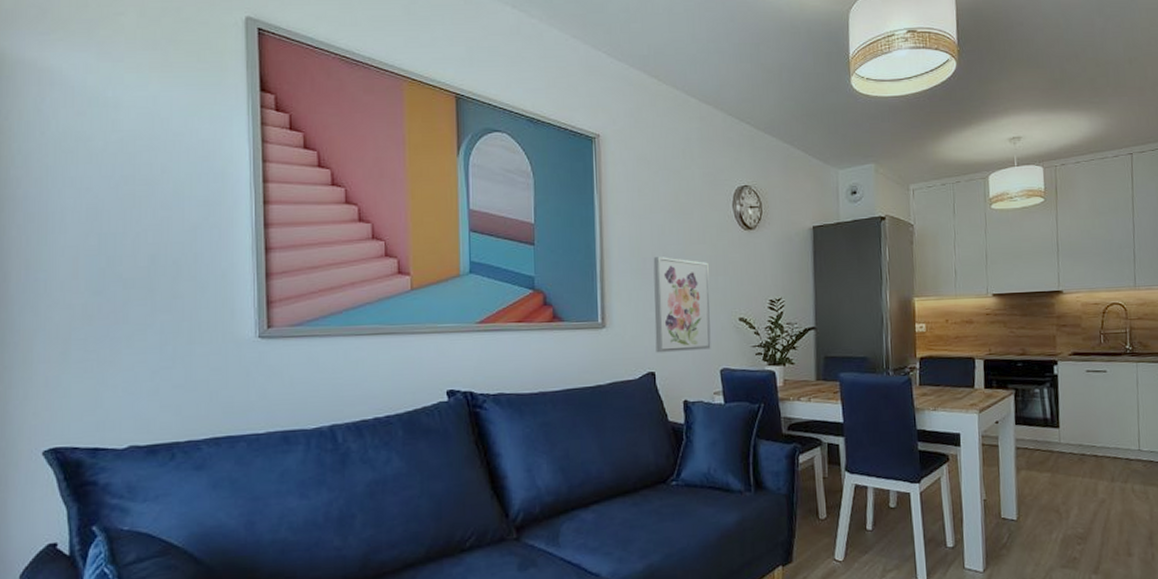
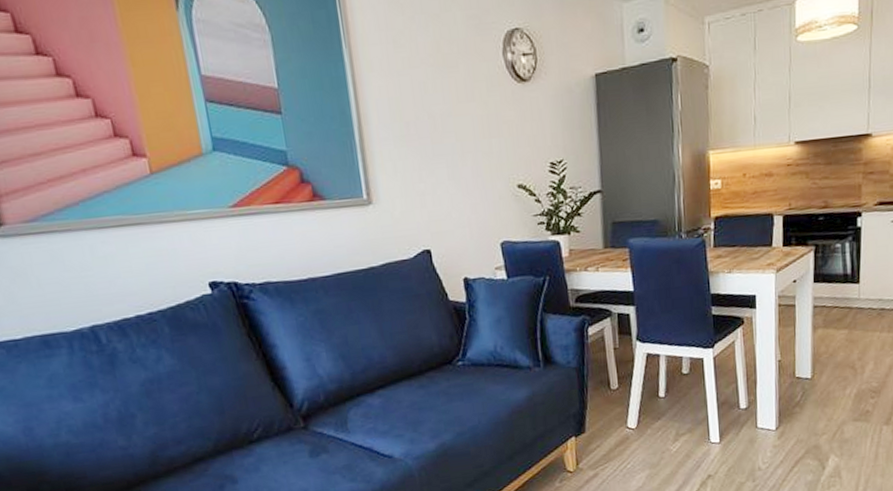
wall art: present [653,257,711,353] -> none [417,119,489,229]

